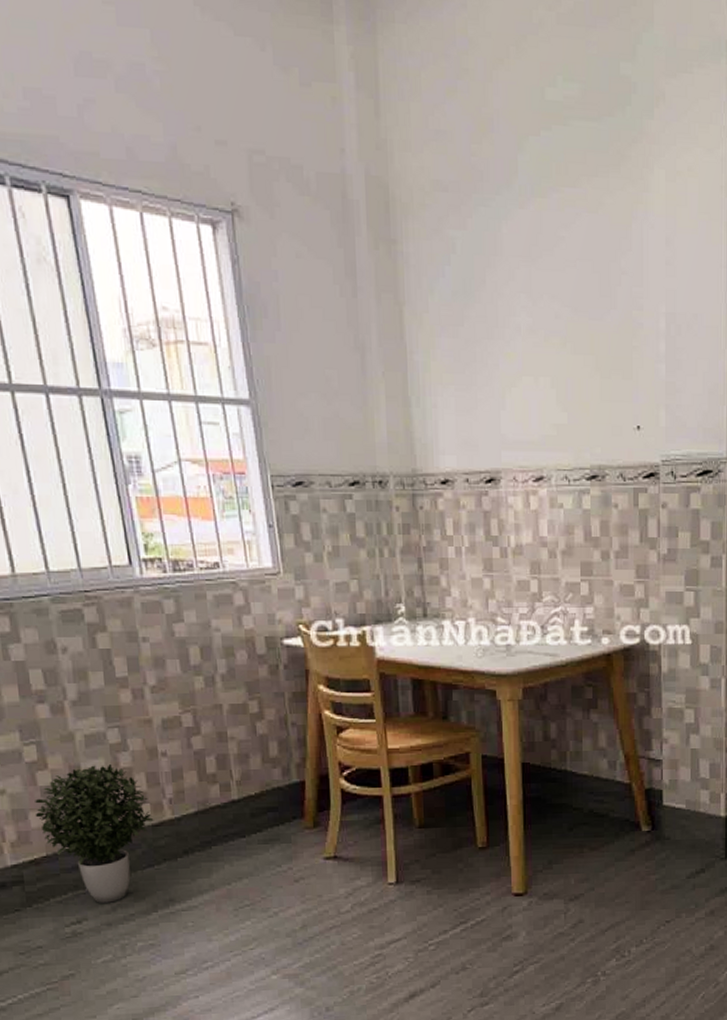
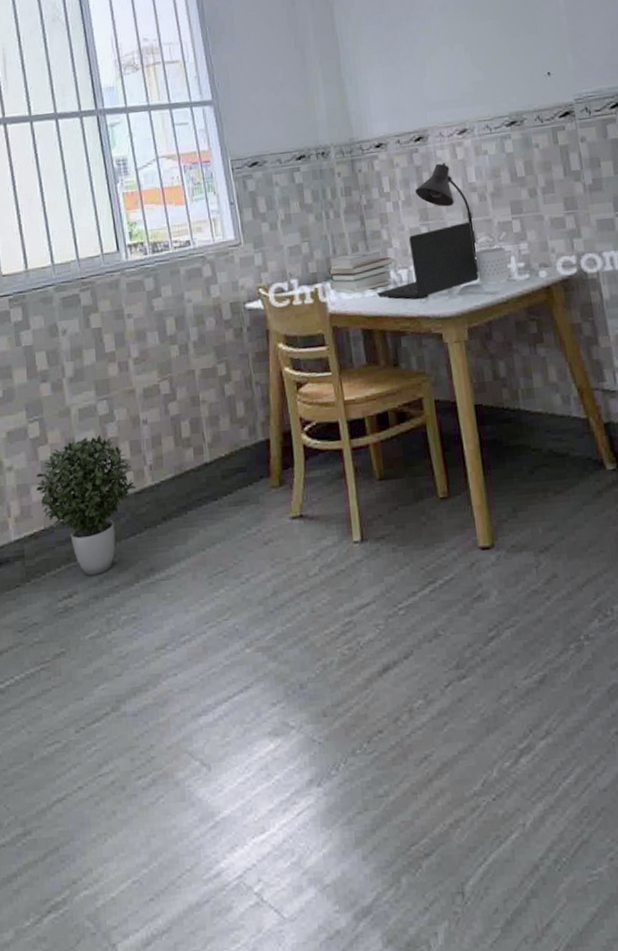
books: none [378,597,450,641] -> present [328,250,393,294]
laptop: none [430,578,540,653] -> present [377,221,479,299]
desk lamp: none [481,511,542,629] -> present [415,162,479,270]
mug: none [538,608,582,646] -> present [474,246,519,284]

